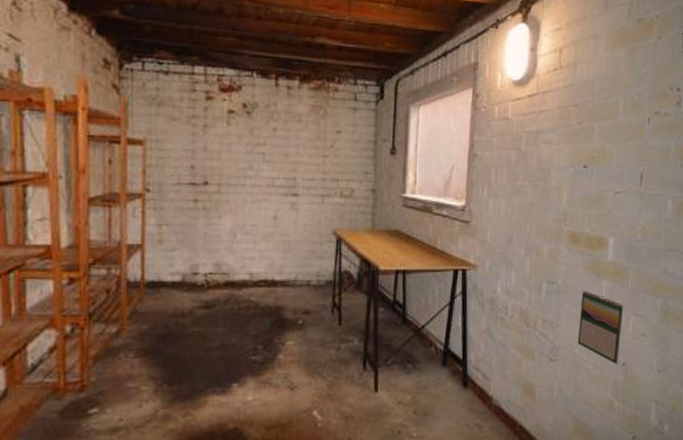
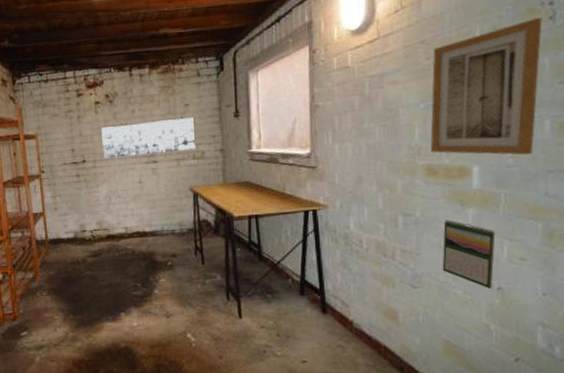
wall art: none [232,144,345,186] -> present [101,117,195,159]
wall art: none [575,101,671,232] -> present [430,17,543,156]

